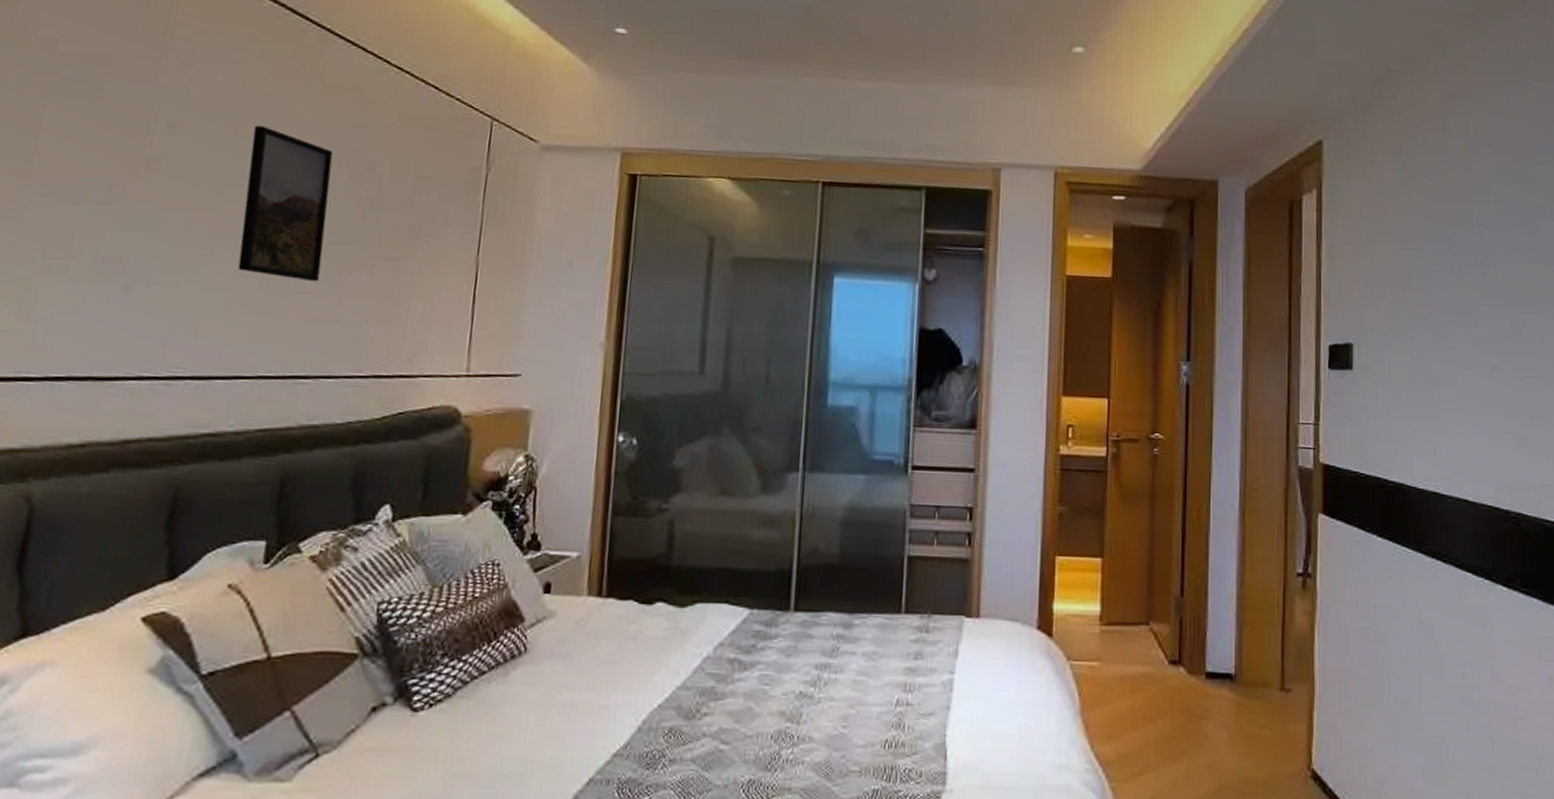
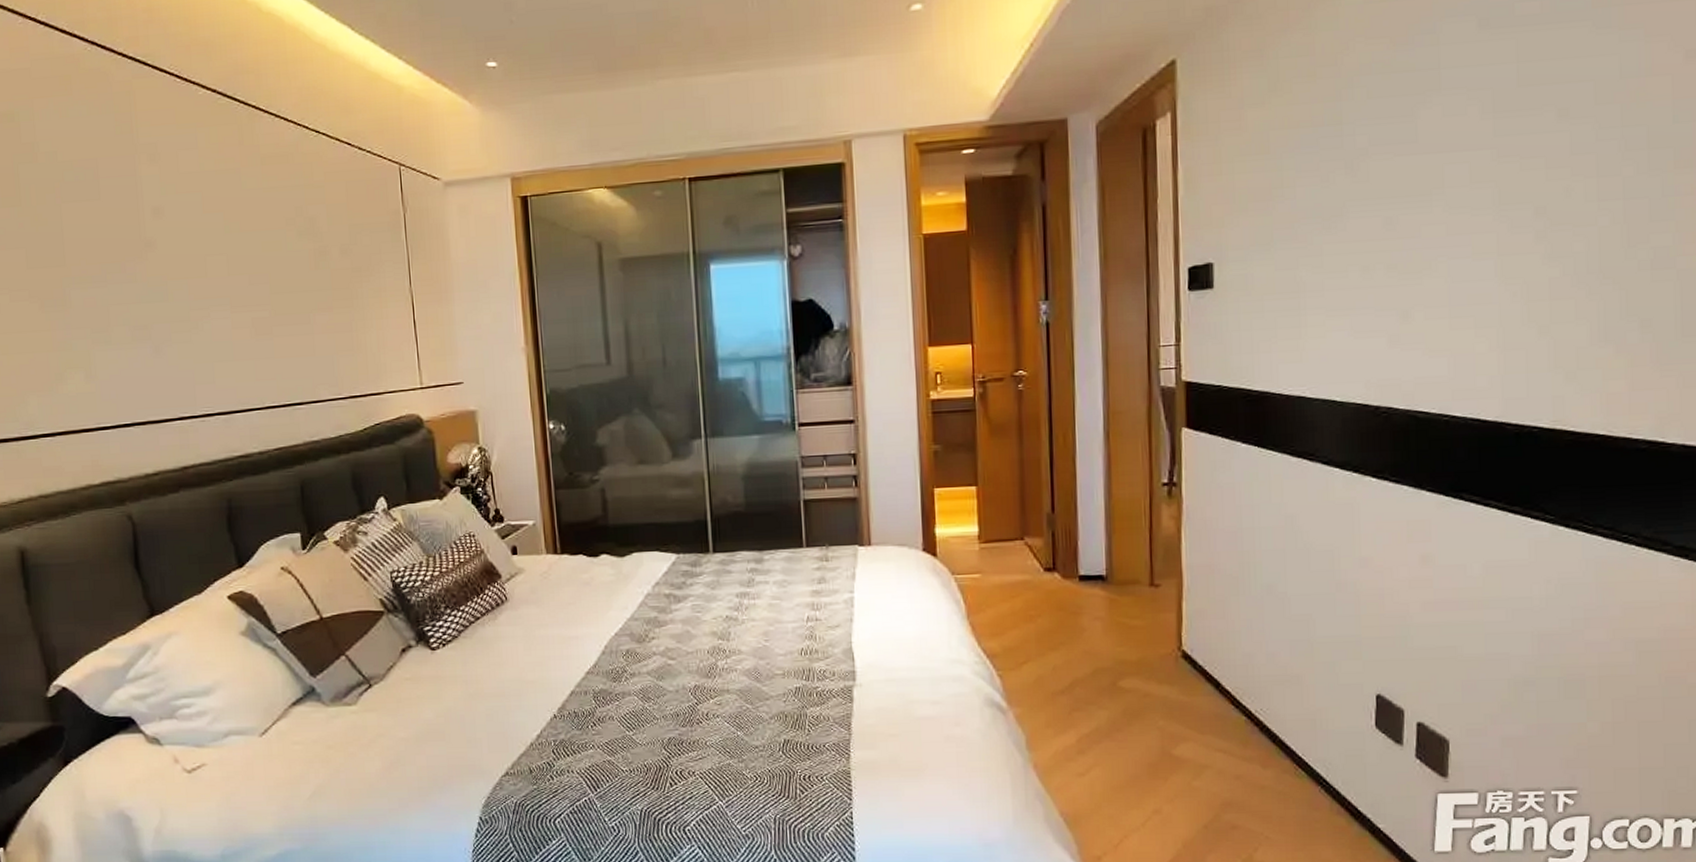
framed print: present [237,125,334,282] -> none [216,200,294,326]

